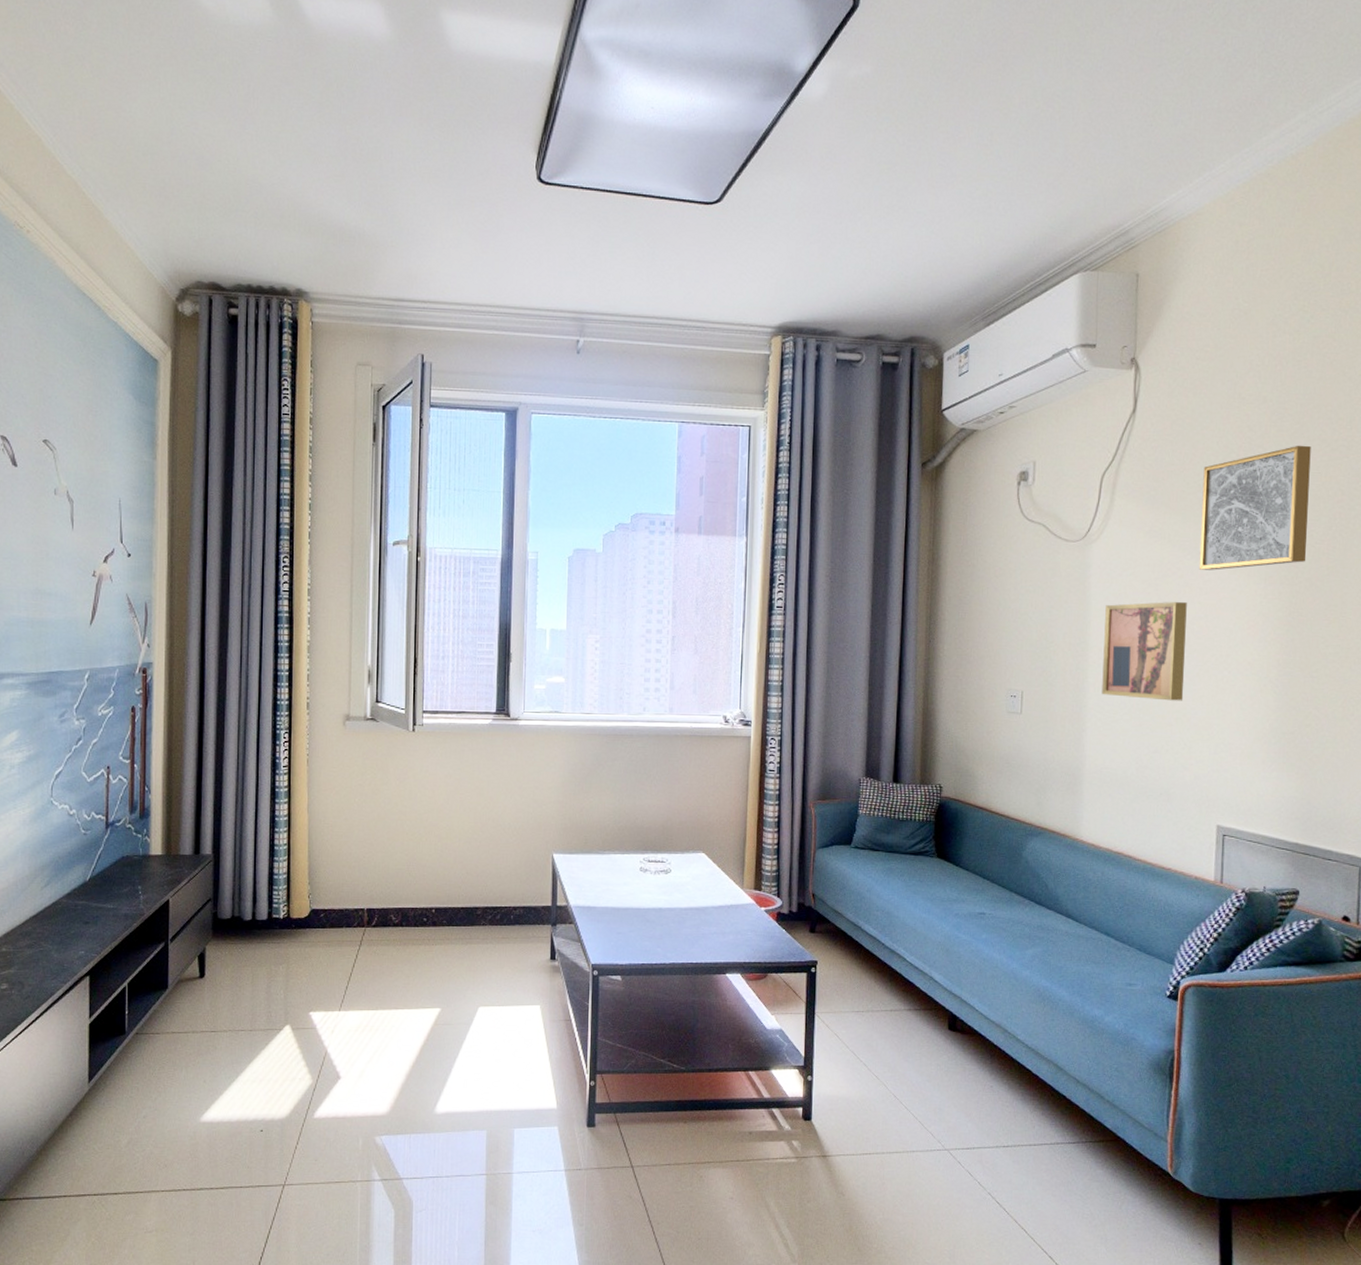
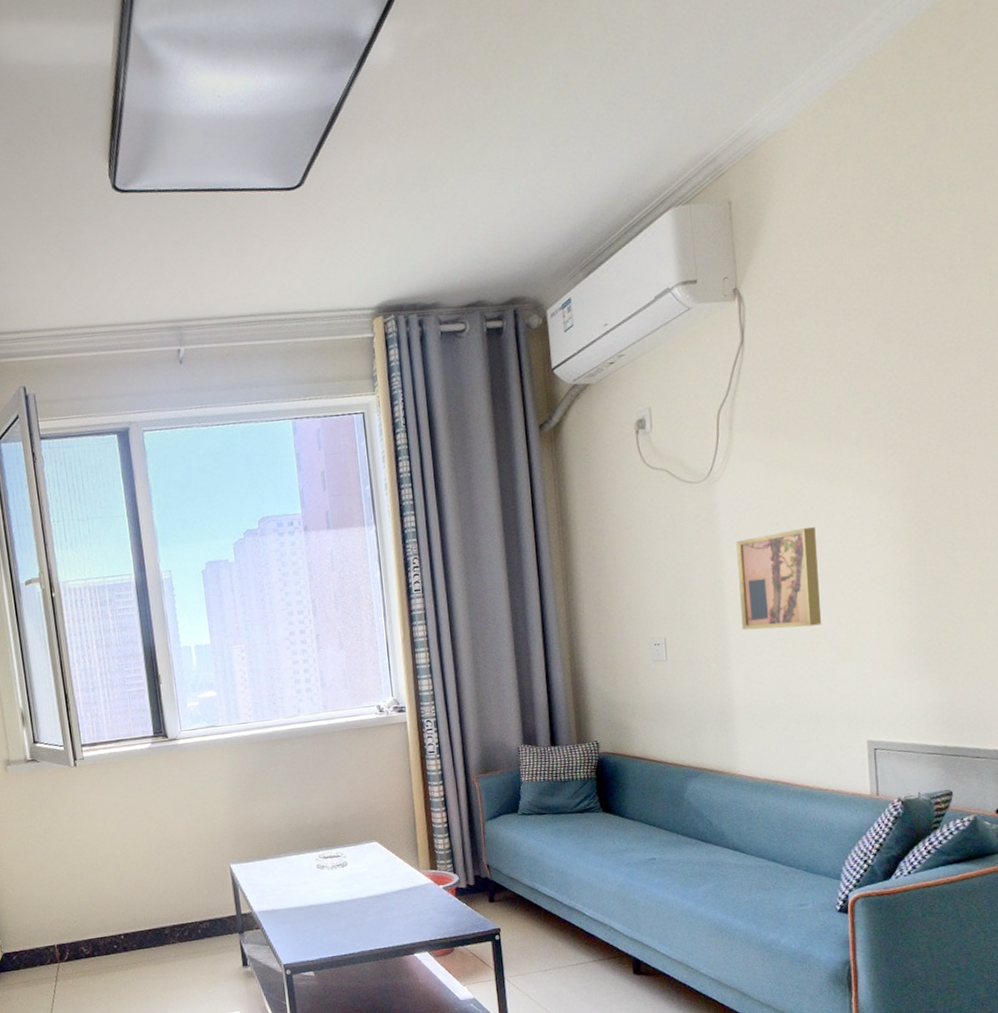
wall art: present [1199,445,1311,570] -> none [817,352,927,493]

